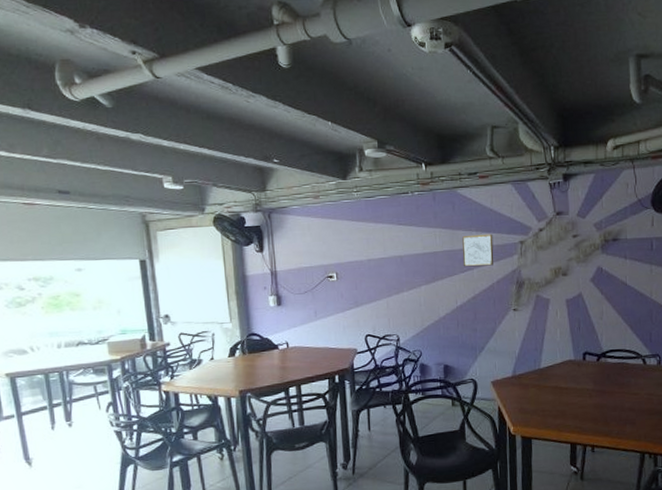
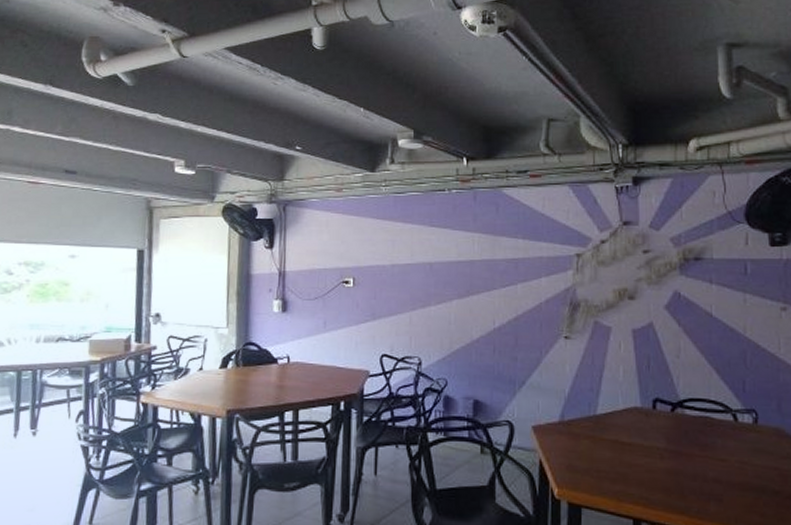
wall art: present [462,234,494,267] -> none [504,243,543,281]

